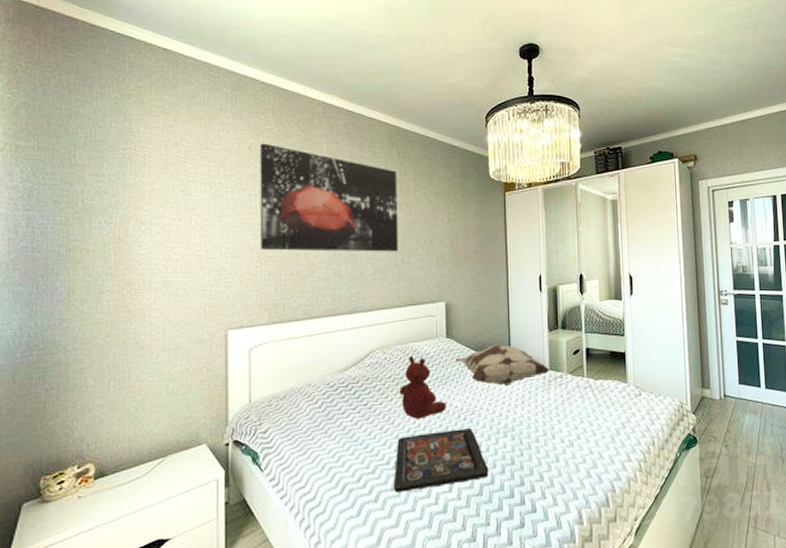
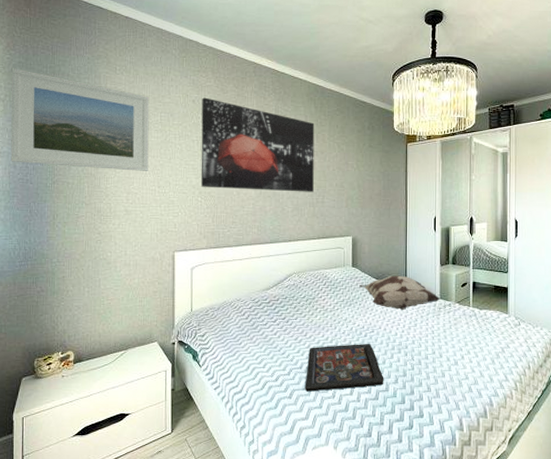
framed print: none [11,110,195,233] -> present [11,68,150,171]
teddy bear: present [399,355,447,419] -> none [312,280,351,333]

